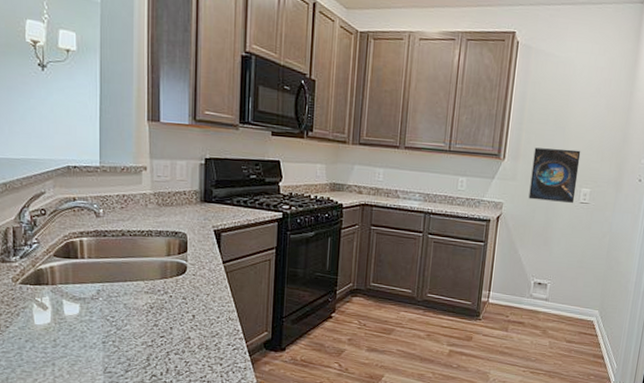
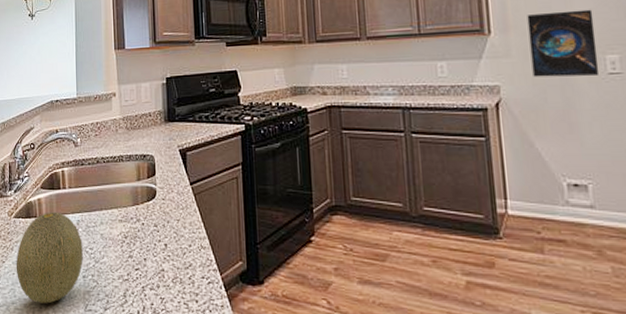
fruit: none [22,280,103,367] -> present [16,212,83,304]

